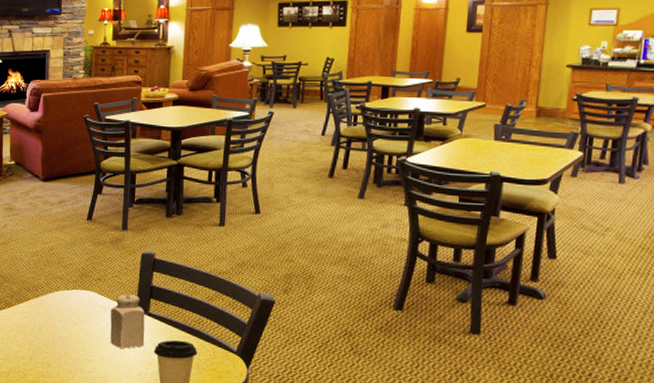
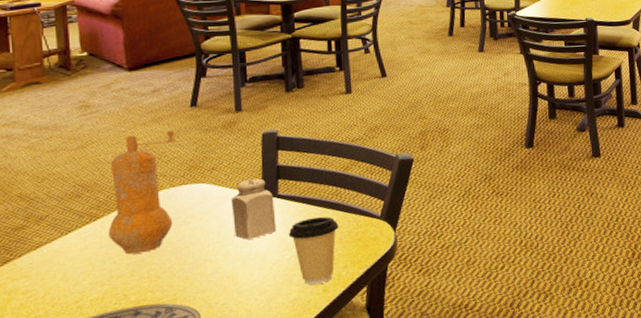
pepper mill: none [17,239,73,342] -> present [108,130,177,255]

